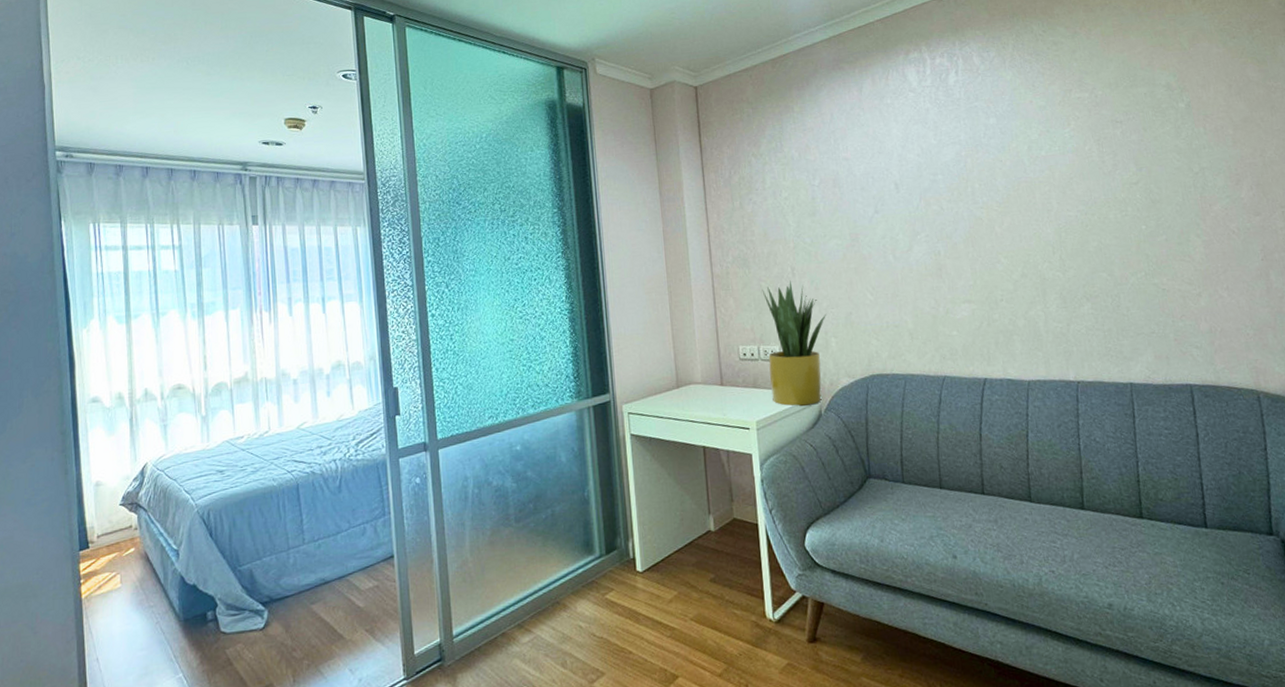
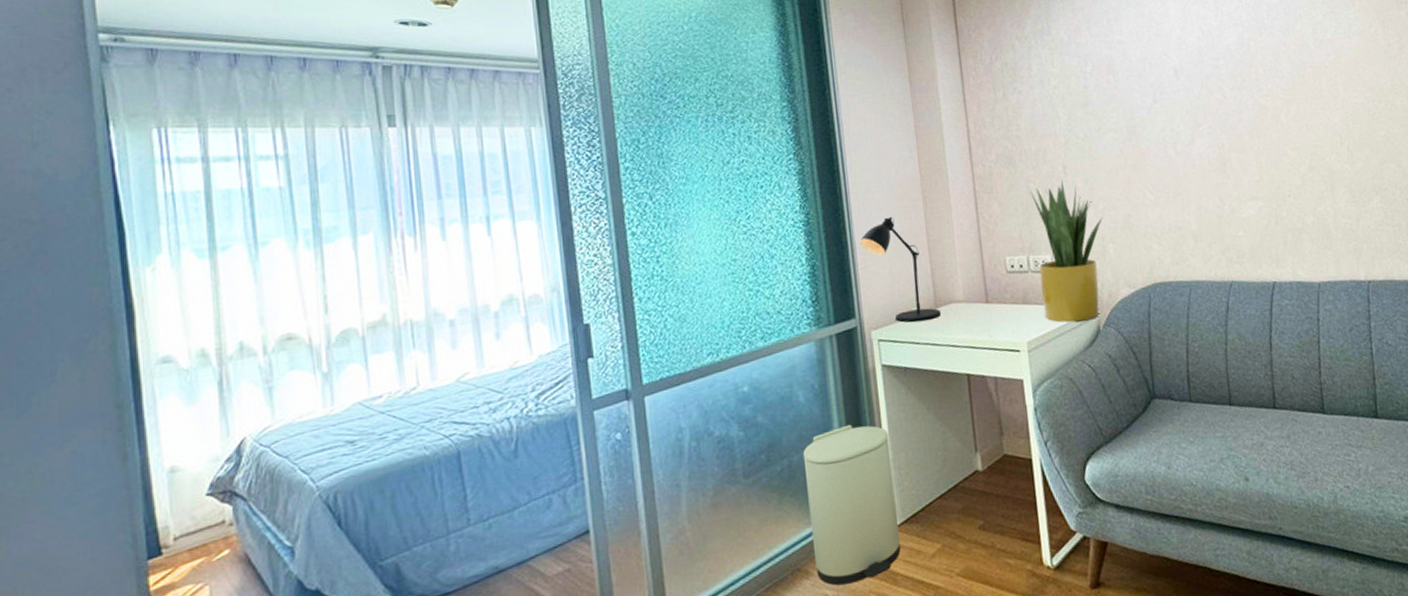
pedal bin: none [563,483,643,619] -> present [803,424,901,586]
desk lamp: none [614,308,681,399] -> present [859,216,941,323]

